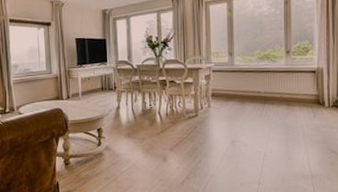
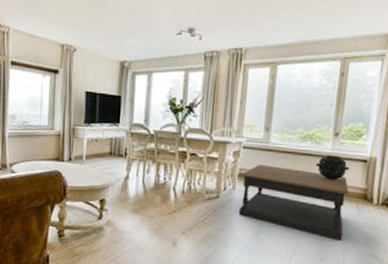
coffee table: none [214,84,304,142] -> present [238,164,349,242]
decorative sphere: none [274,70,302,90] -> present [315,155,349,180]

